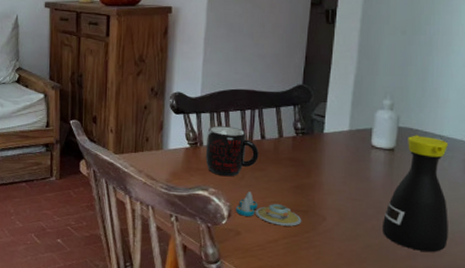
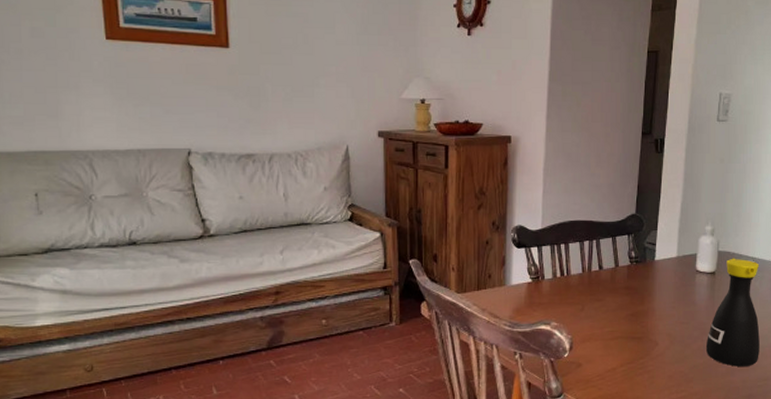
mug: present [205,126,259,177] -> none [547,258,597,309]
salt and pepper shaker set: present [236,191,302,227] -> none [577,323,637,354]

